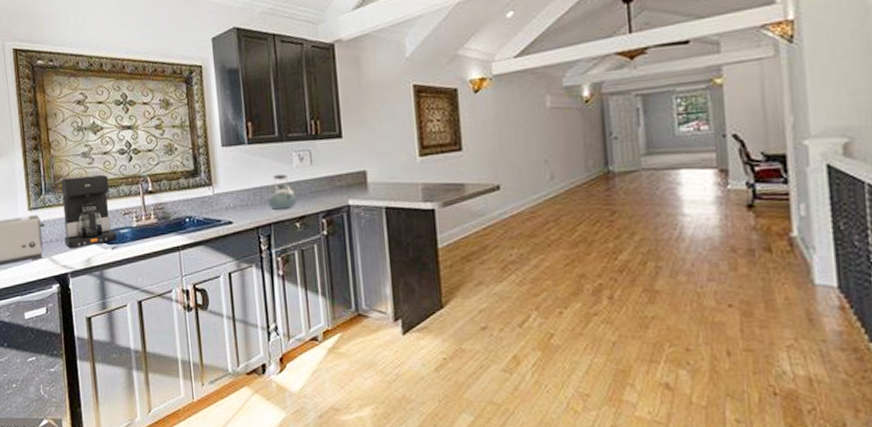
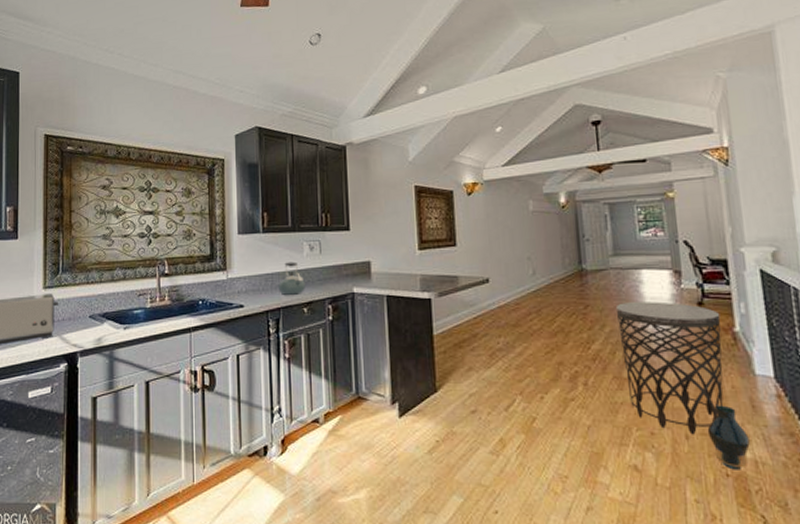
coffee maker: present [61,175,117,249] -> none [76,257,129,328]
side table: none [647,205,775,351] -> present [615,301,724,435]
vase: none [753,318,804,388] -> present [707,405,750,470]

